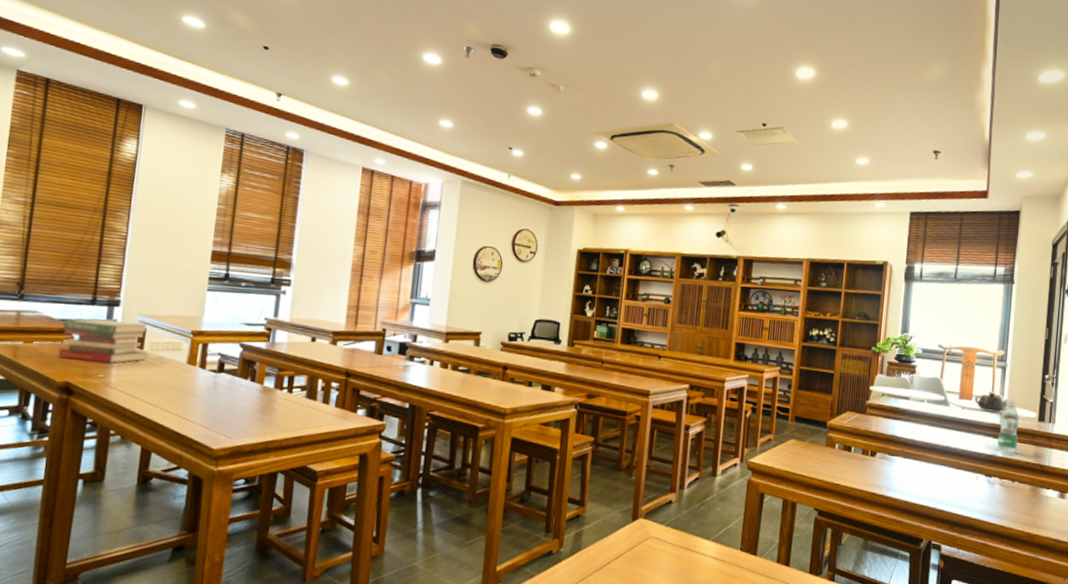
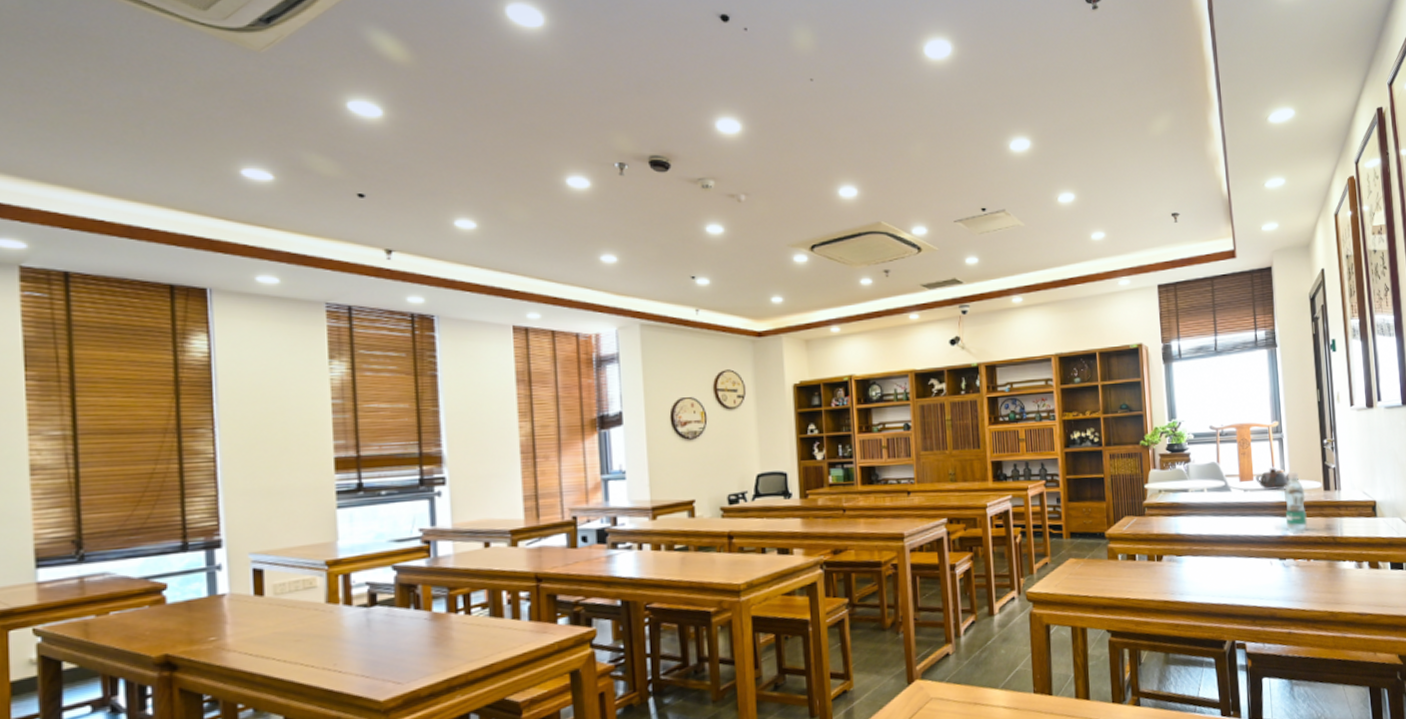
books: present [57,318,147,364] -> none [146,562,269,628]

